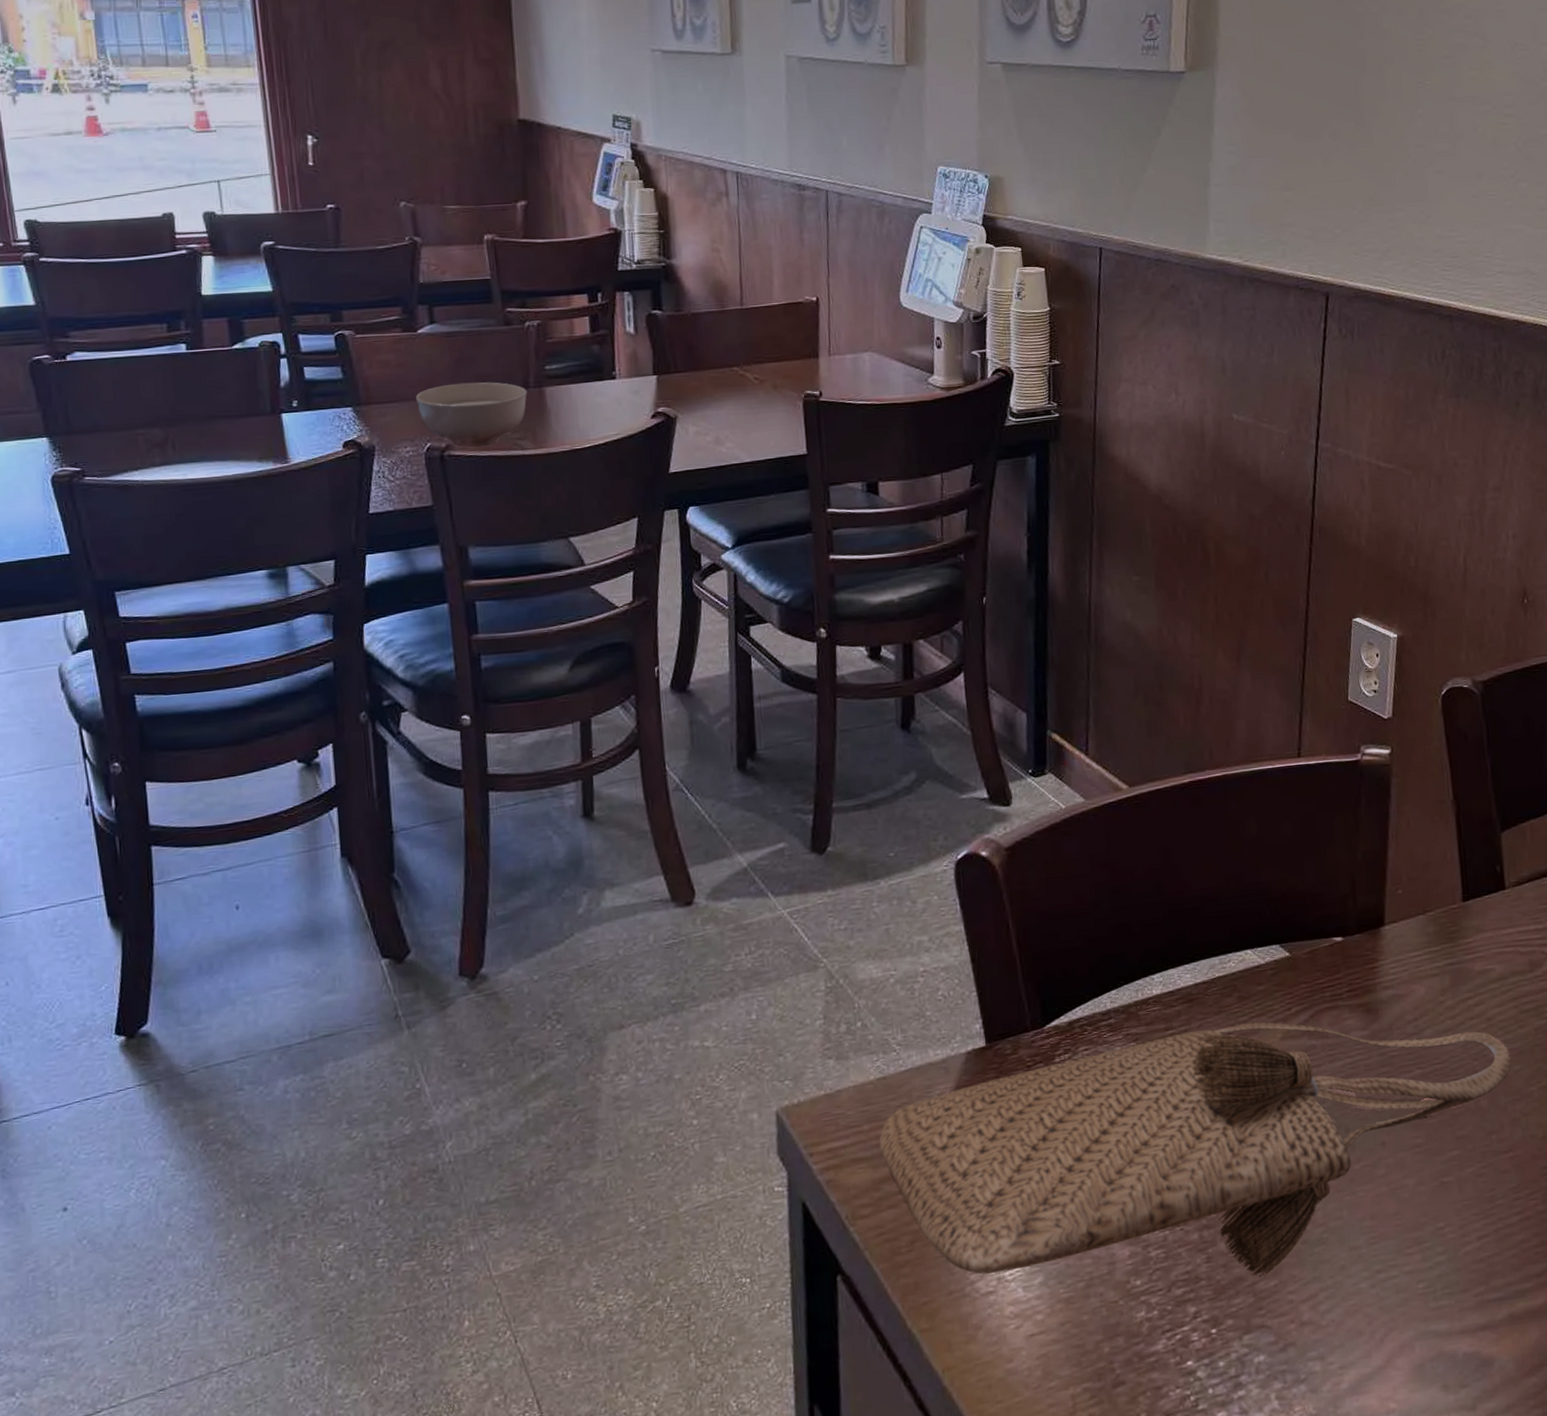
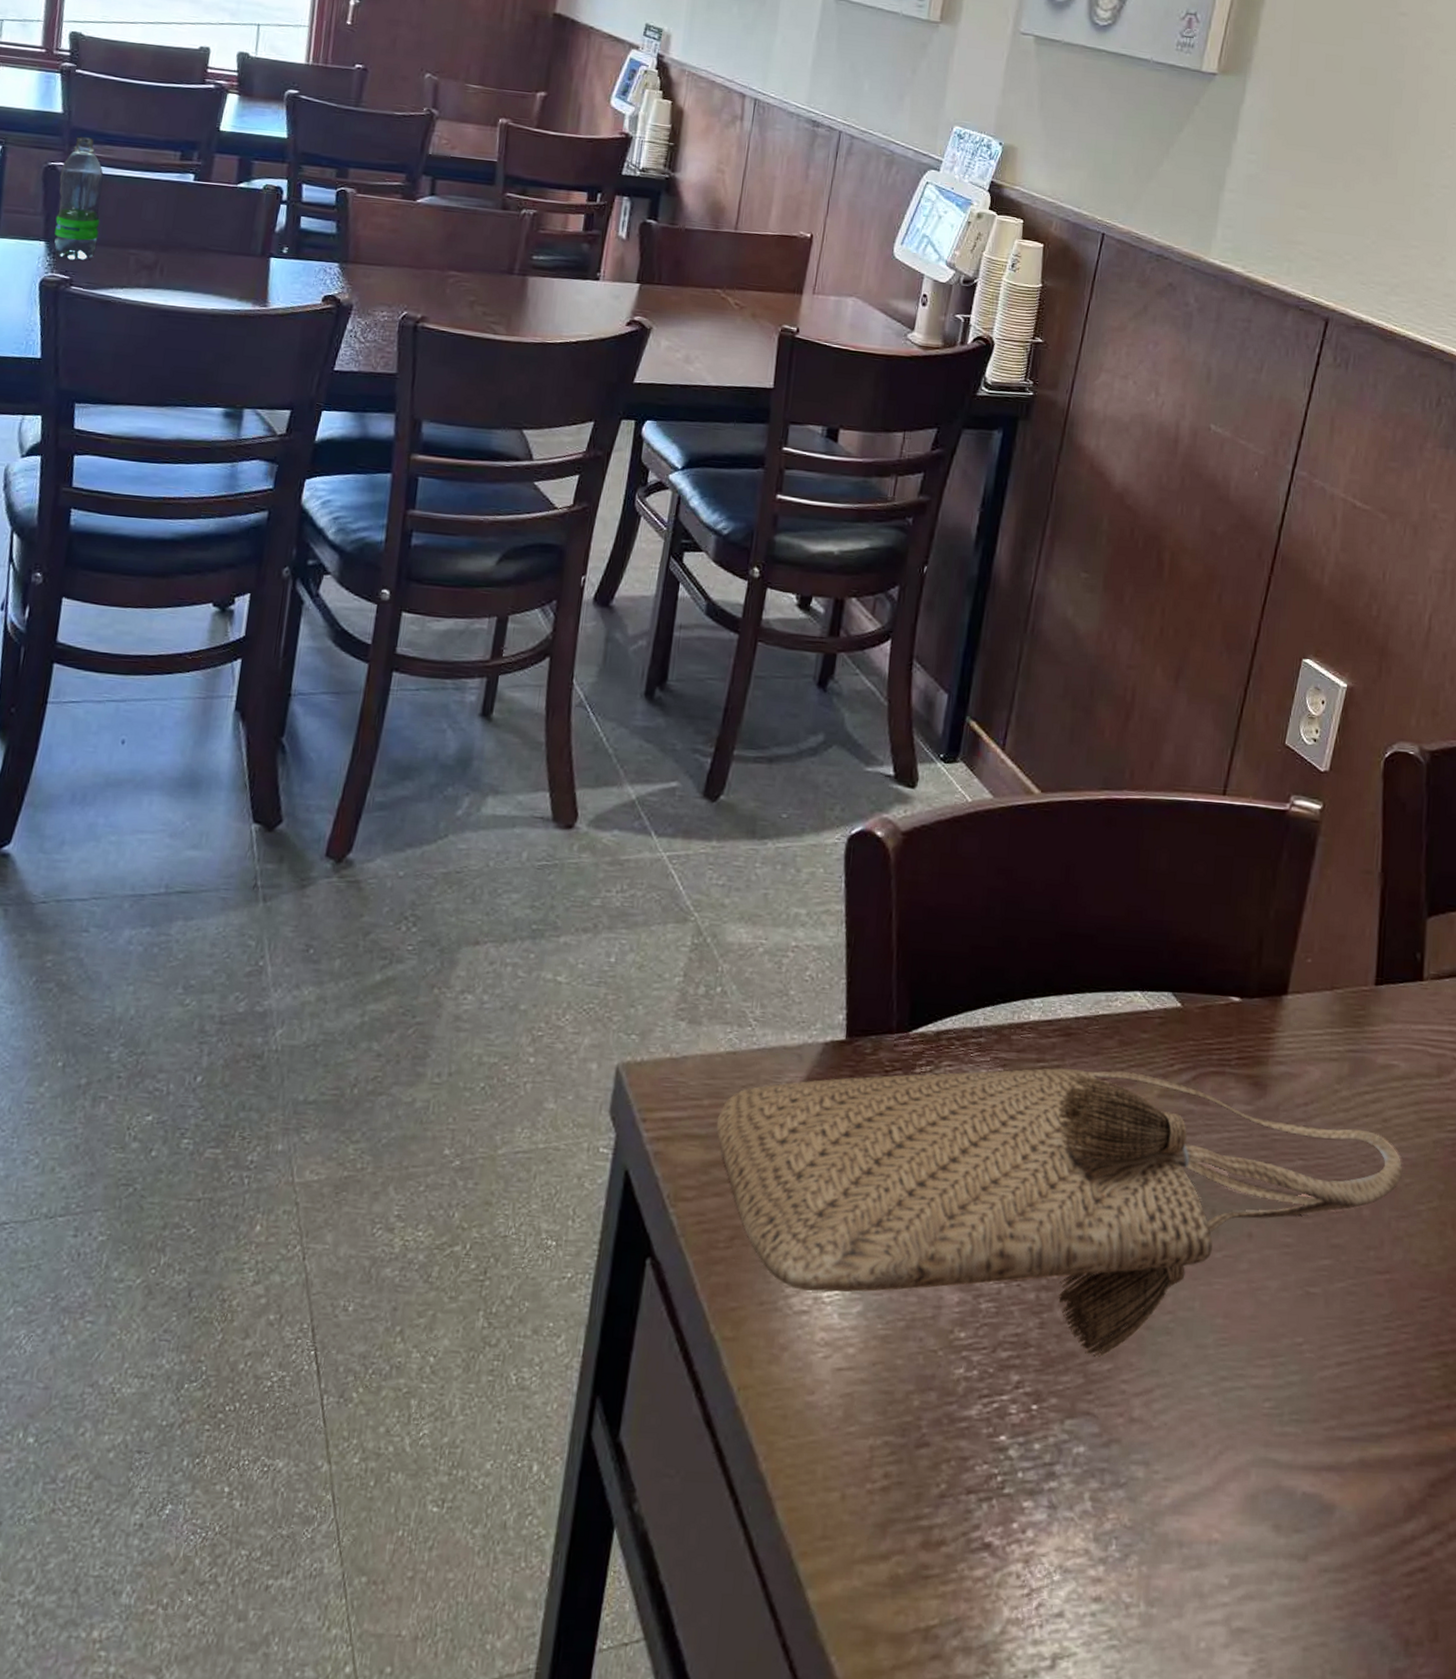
bottle: none [46,325,102,452] -> present [54,137,104,261]
bowl: present [415,382,527,448] -> none [401,257,511,325]

